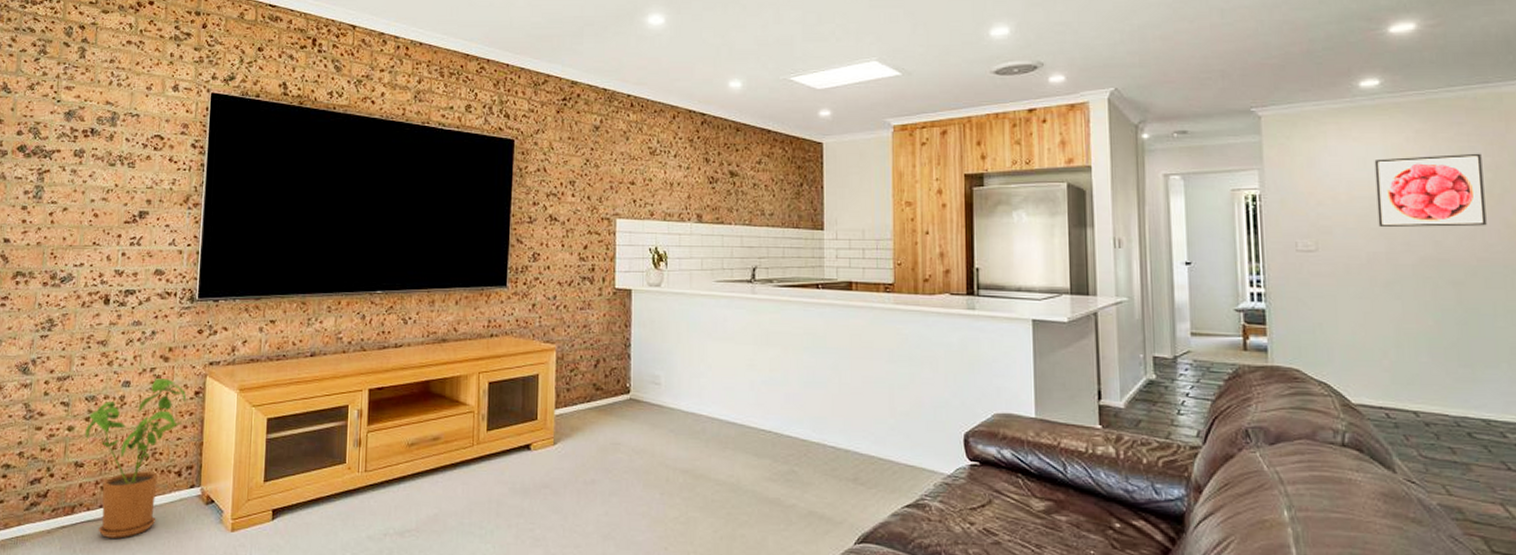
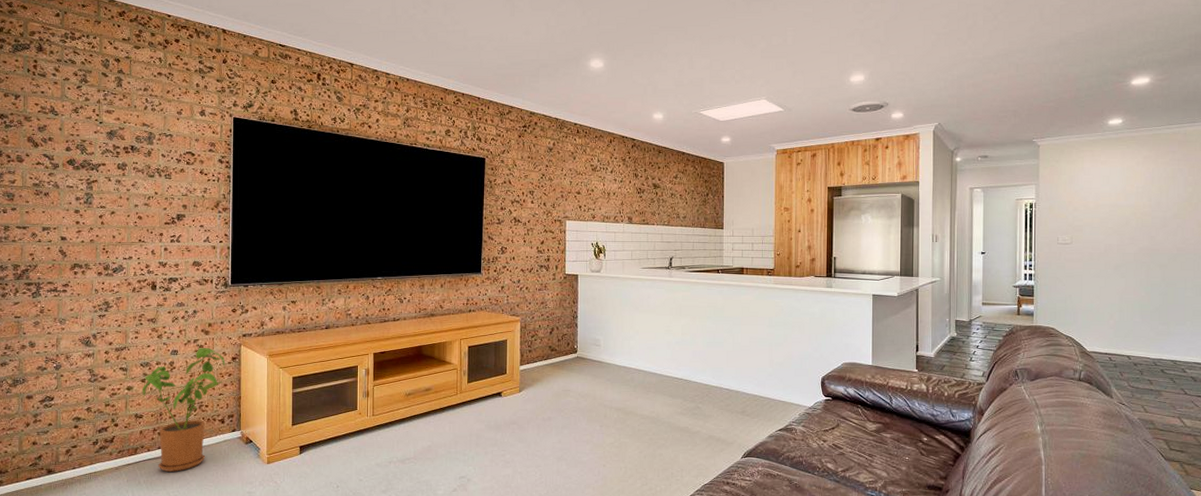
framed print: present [1374,153,1487,228] -> none [1114,173,1186,227]

